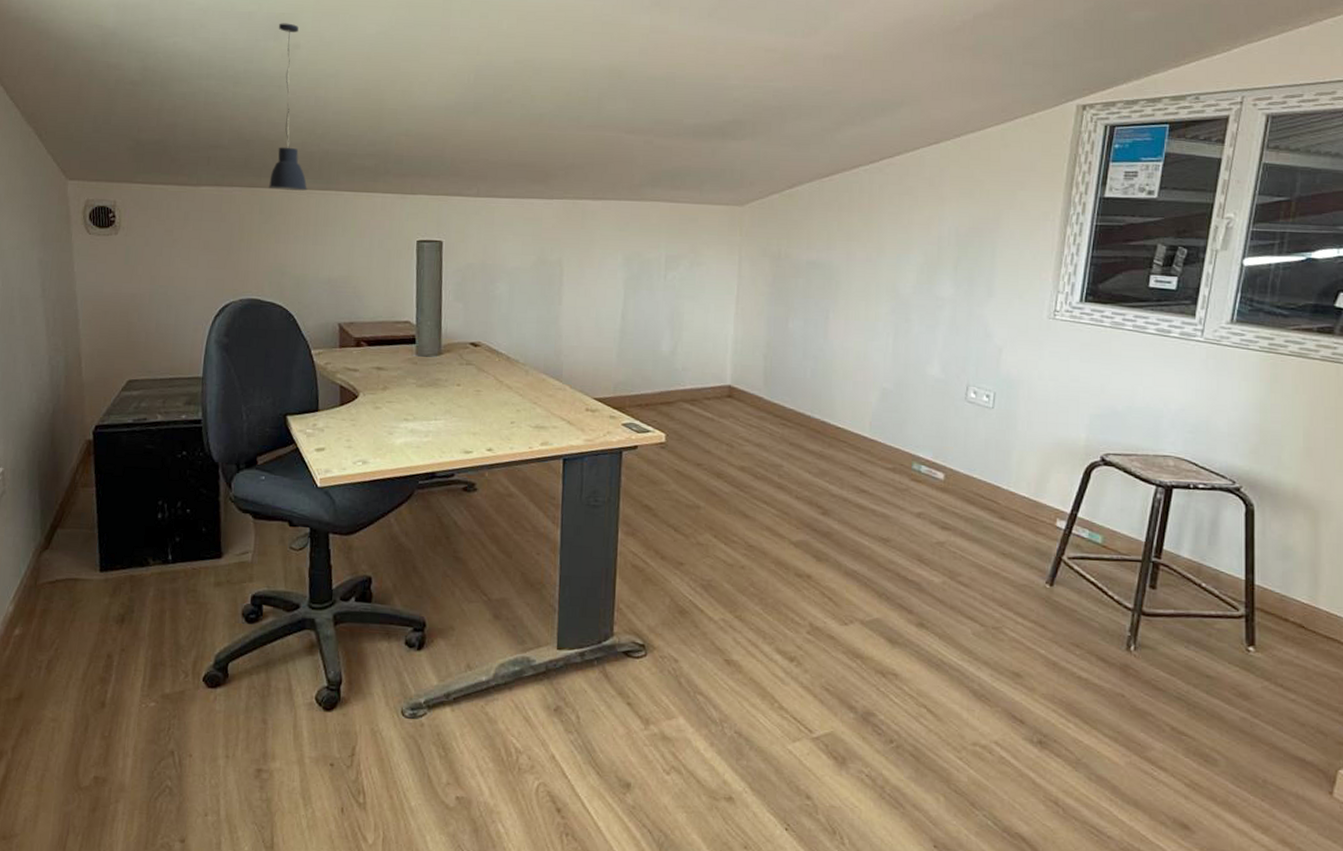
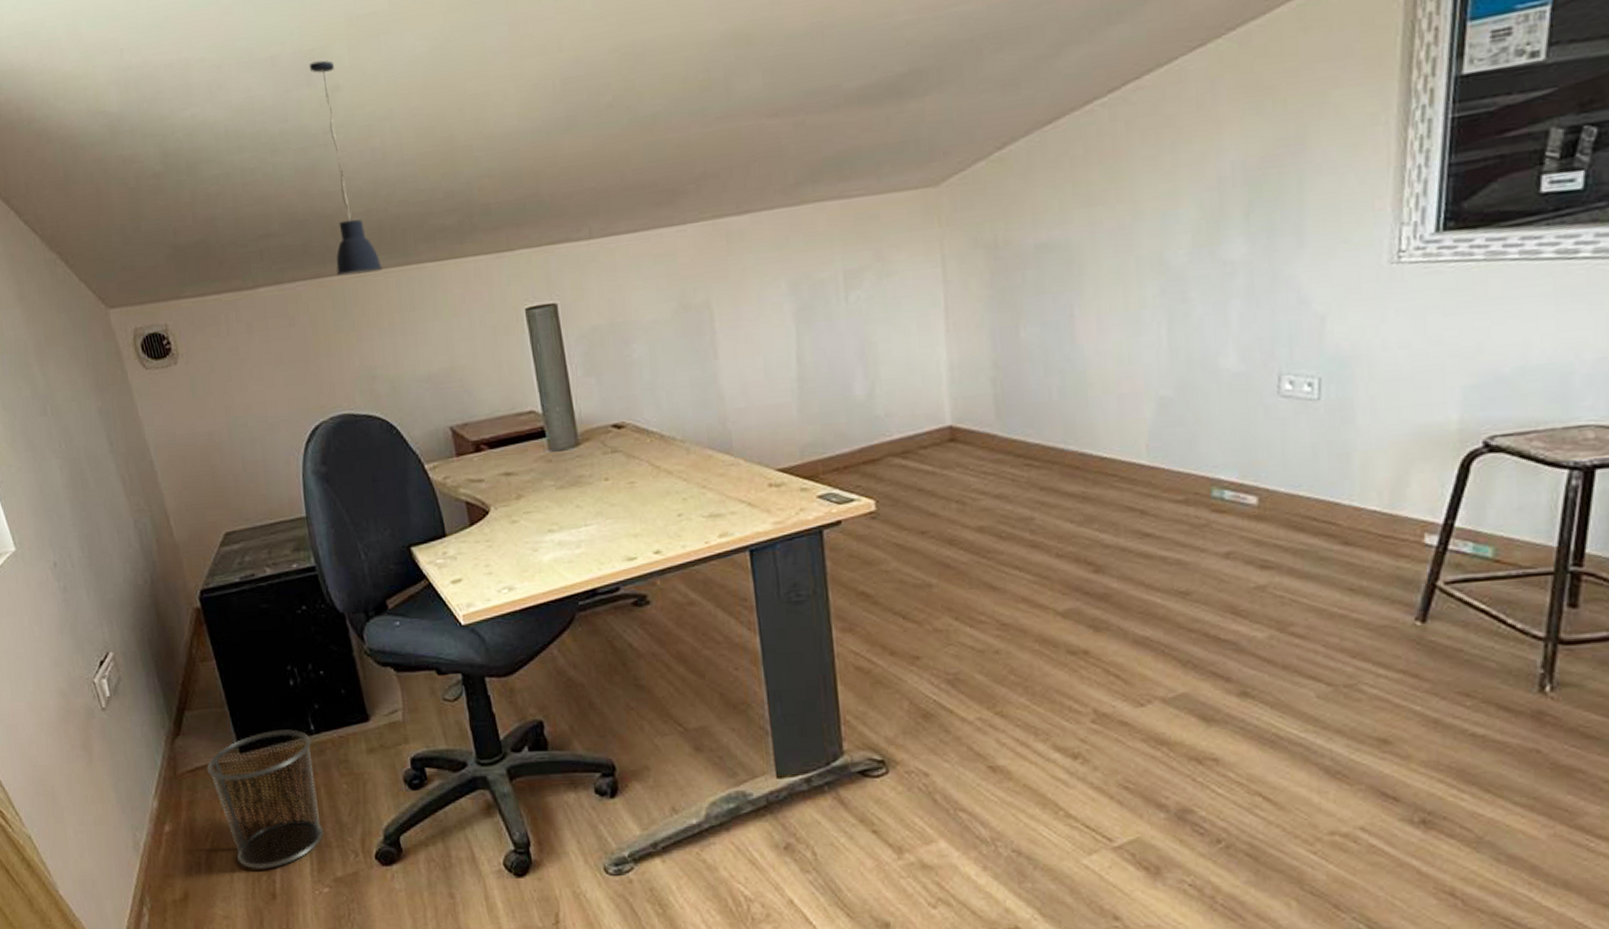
waste bin: none [66,555,167,679] -> present [206,729,324,869]

